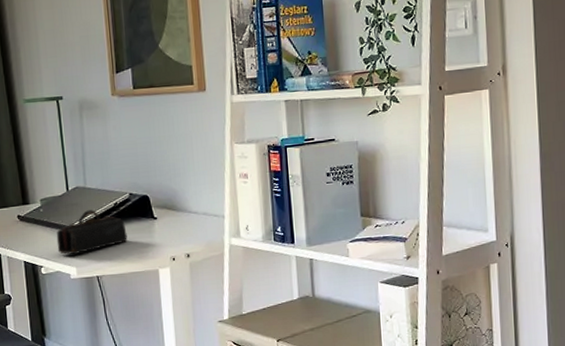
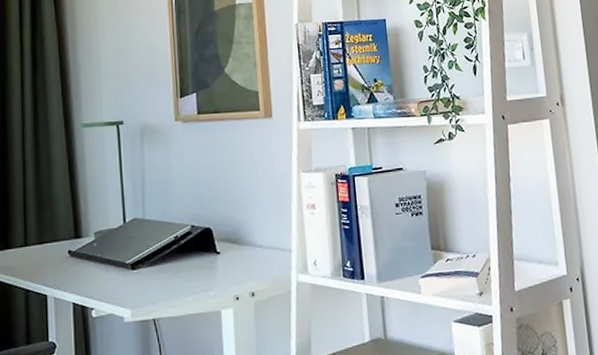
pencil case: present [56,210,128,255] -> none [110,244,188,295]

